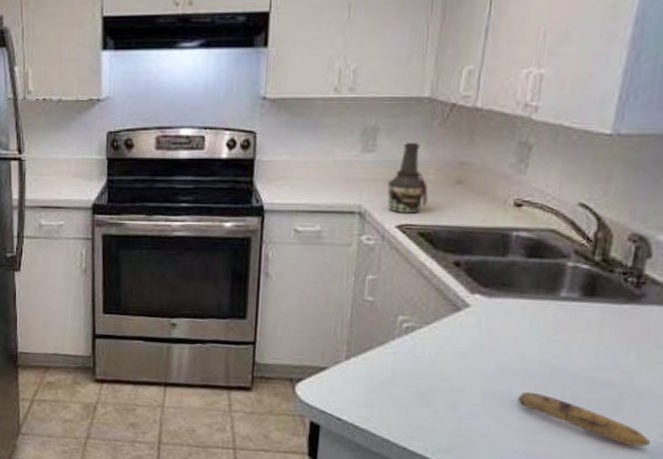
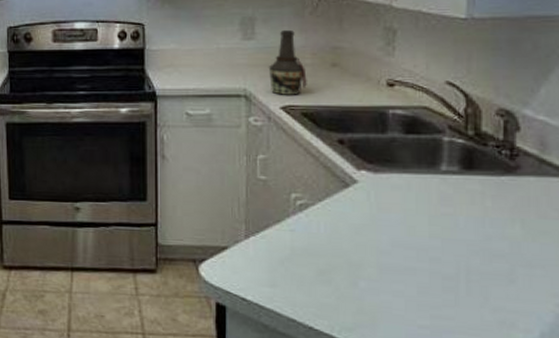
banana: present [518,391,650,447] -> none [415,265,548,318]

